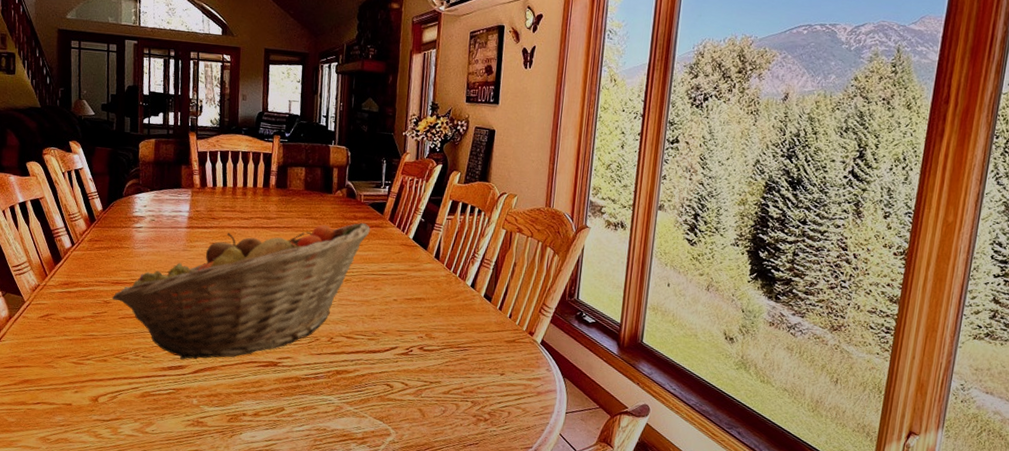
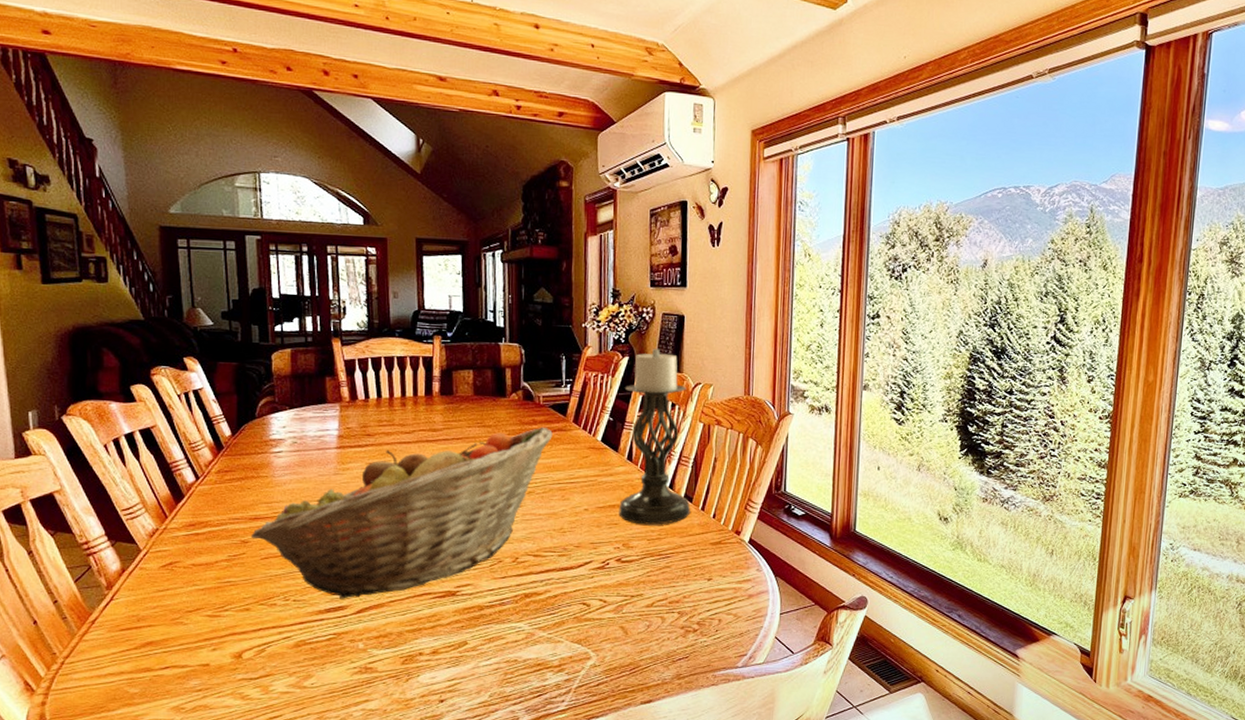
candle holder: none [424,158,493,320] -> present [618,348,691,525]

